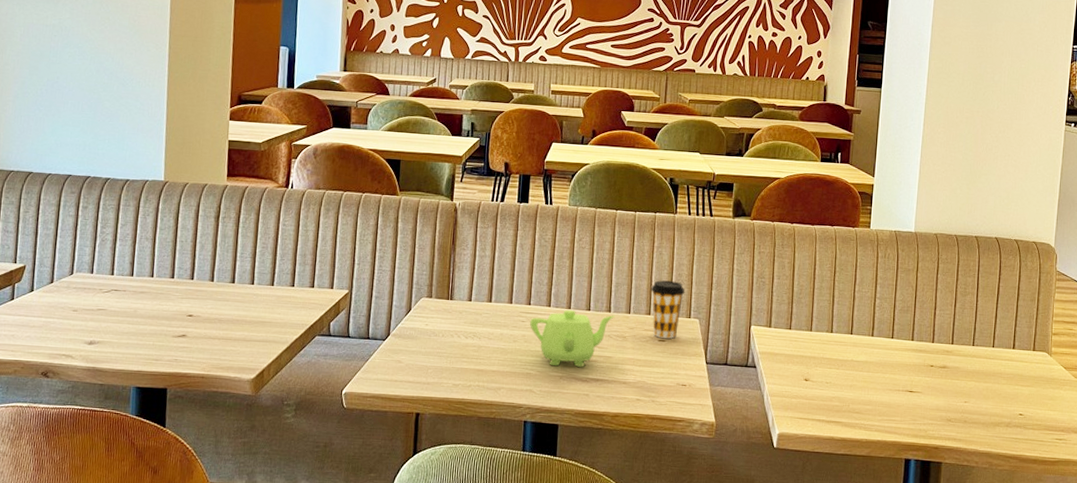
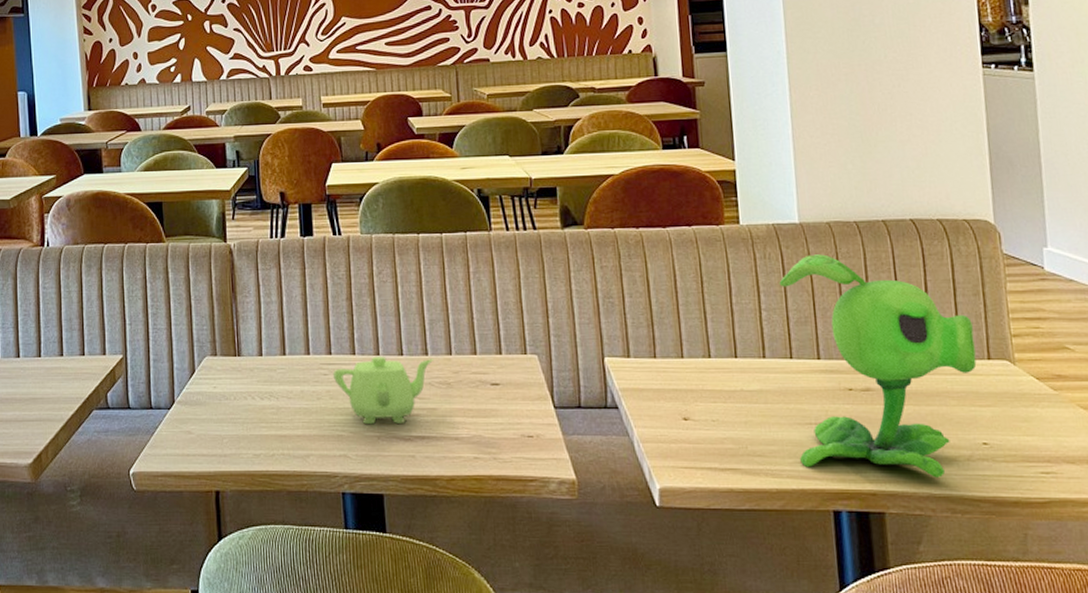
coffee cup: present [651,280,685,339] -> none [473,311,516,381]
flower: none [887,258,1027,438] -> present [779,254,977,478]

